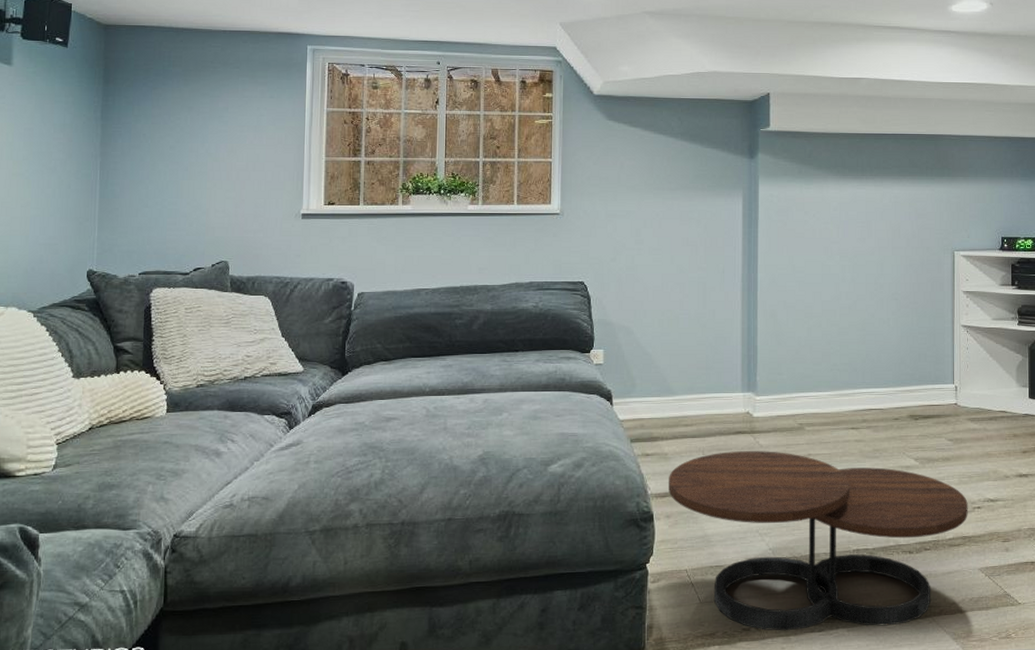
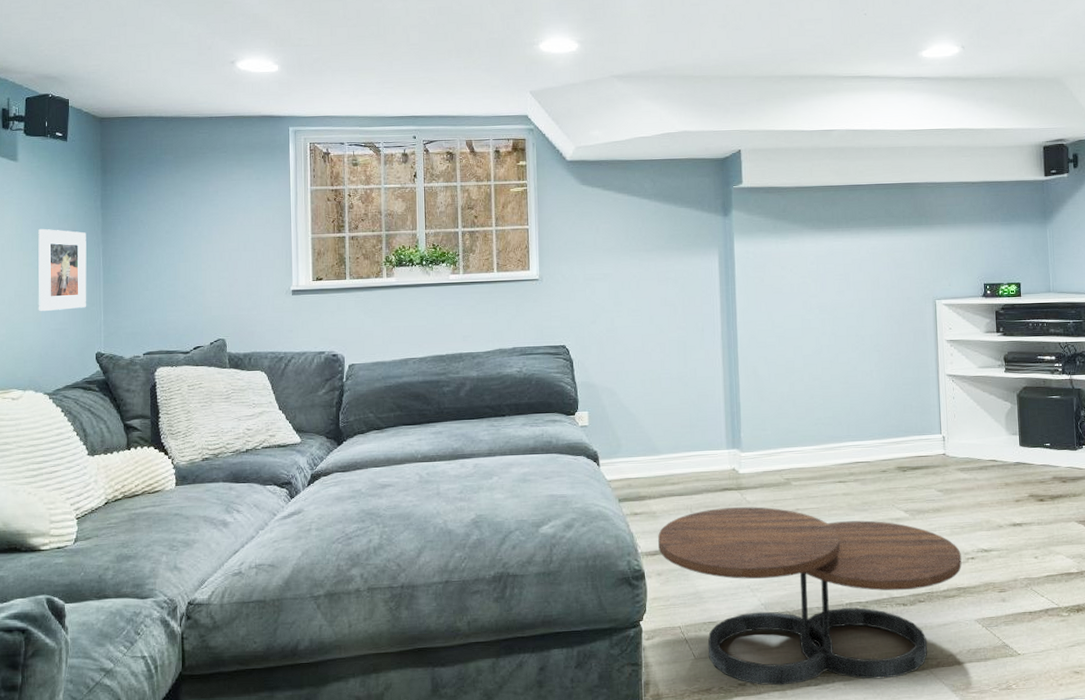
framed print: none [26,137,83,225] -> present [37,228,87,312]

